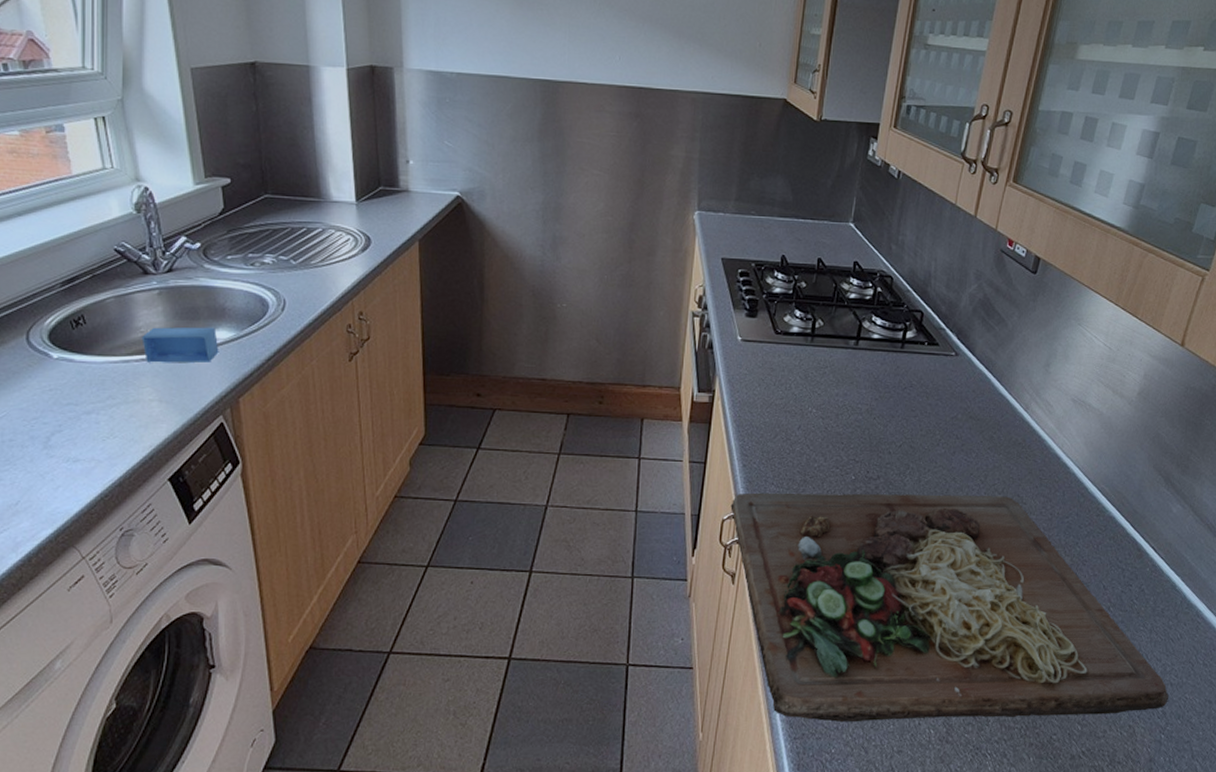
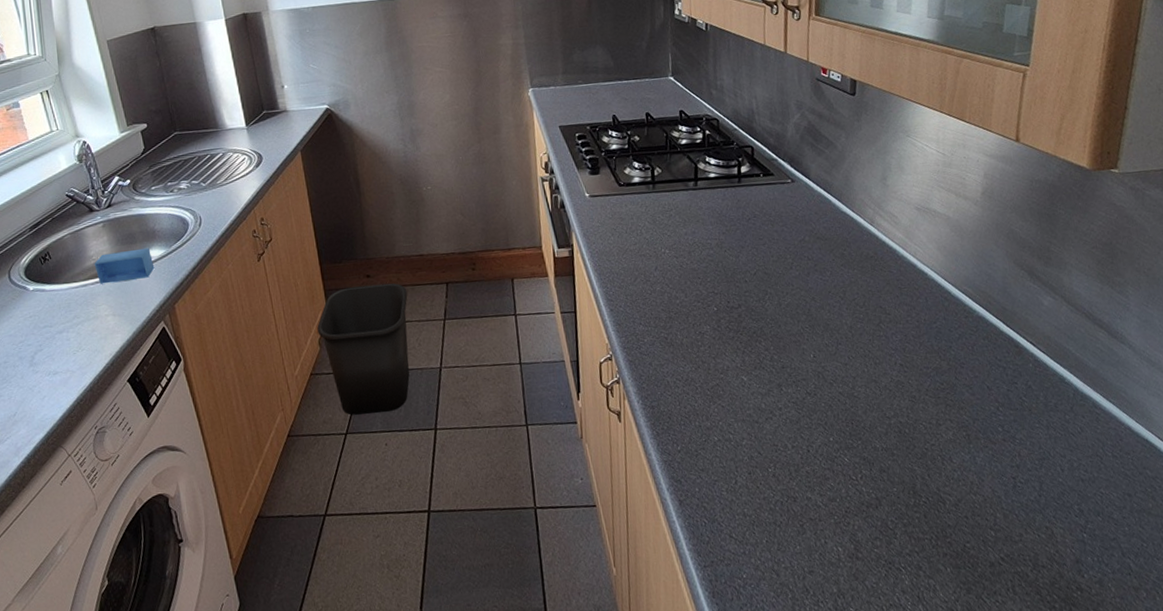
waste bin: none [410,405,521,547] -> present [317,283,410,415]
cutting board: present [730,492,1169,723] -> none [605,309,1083,547]

